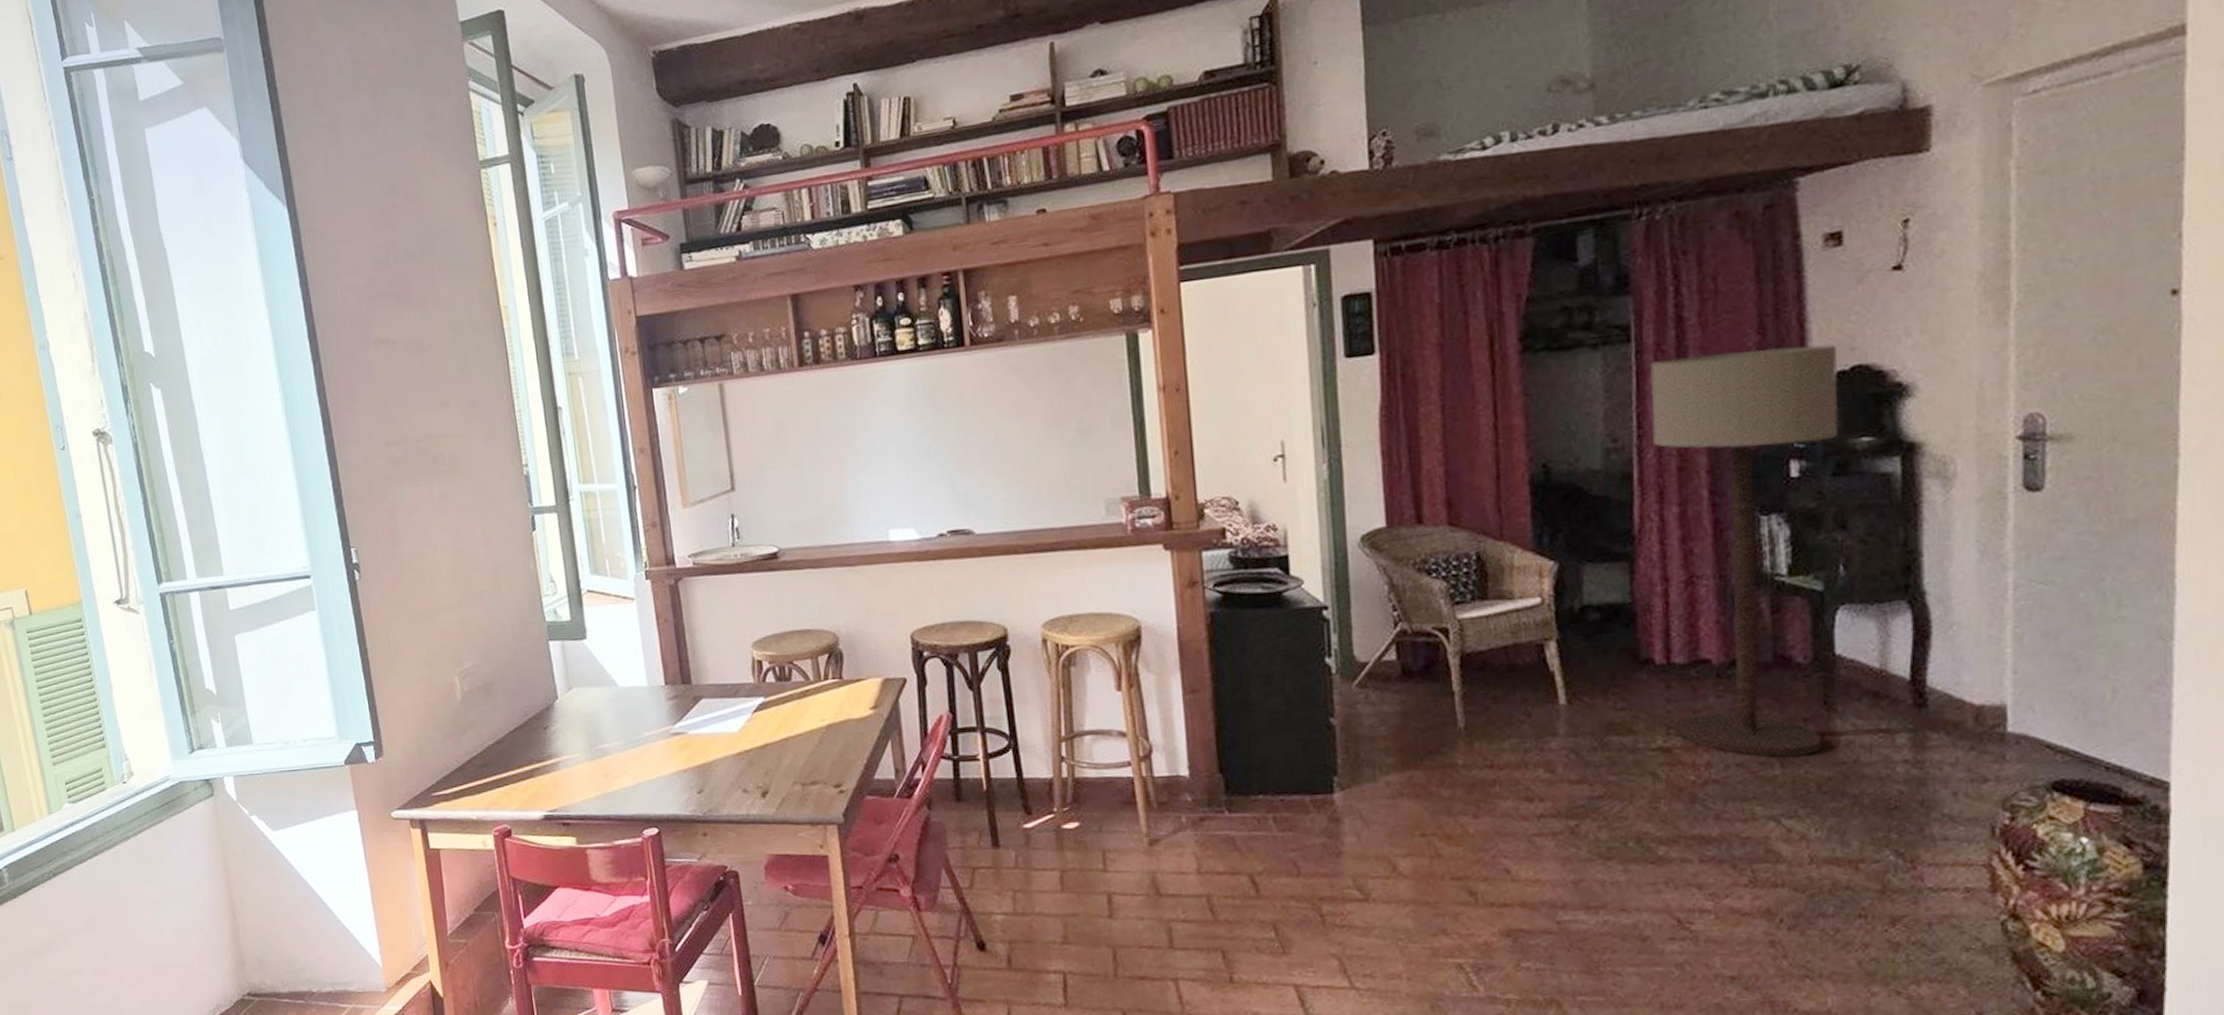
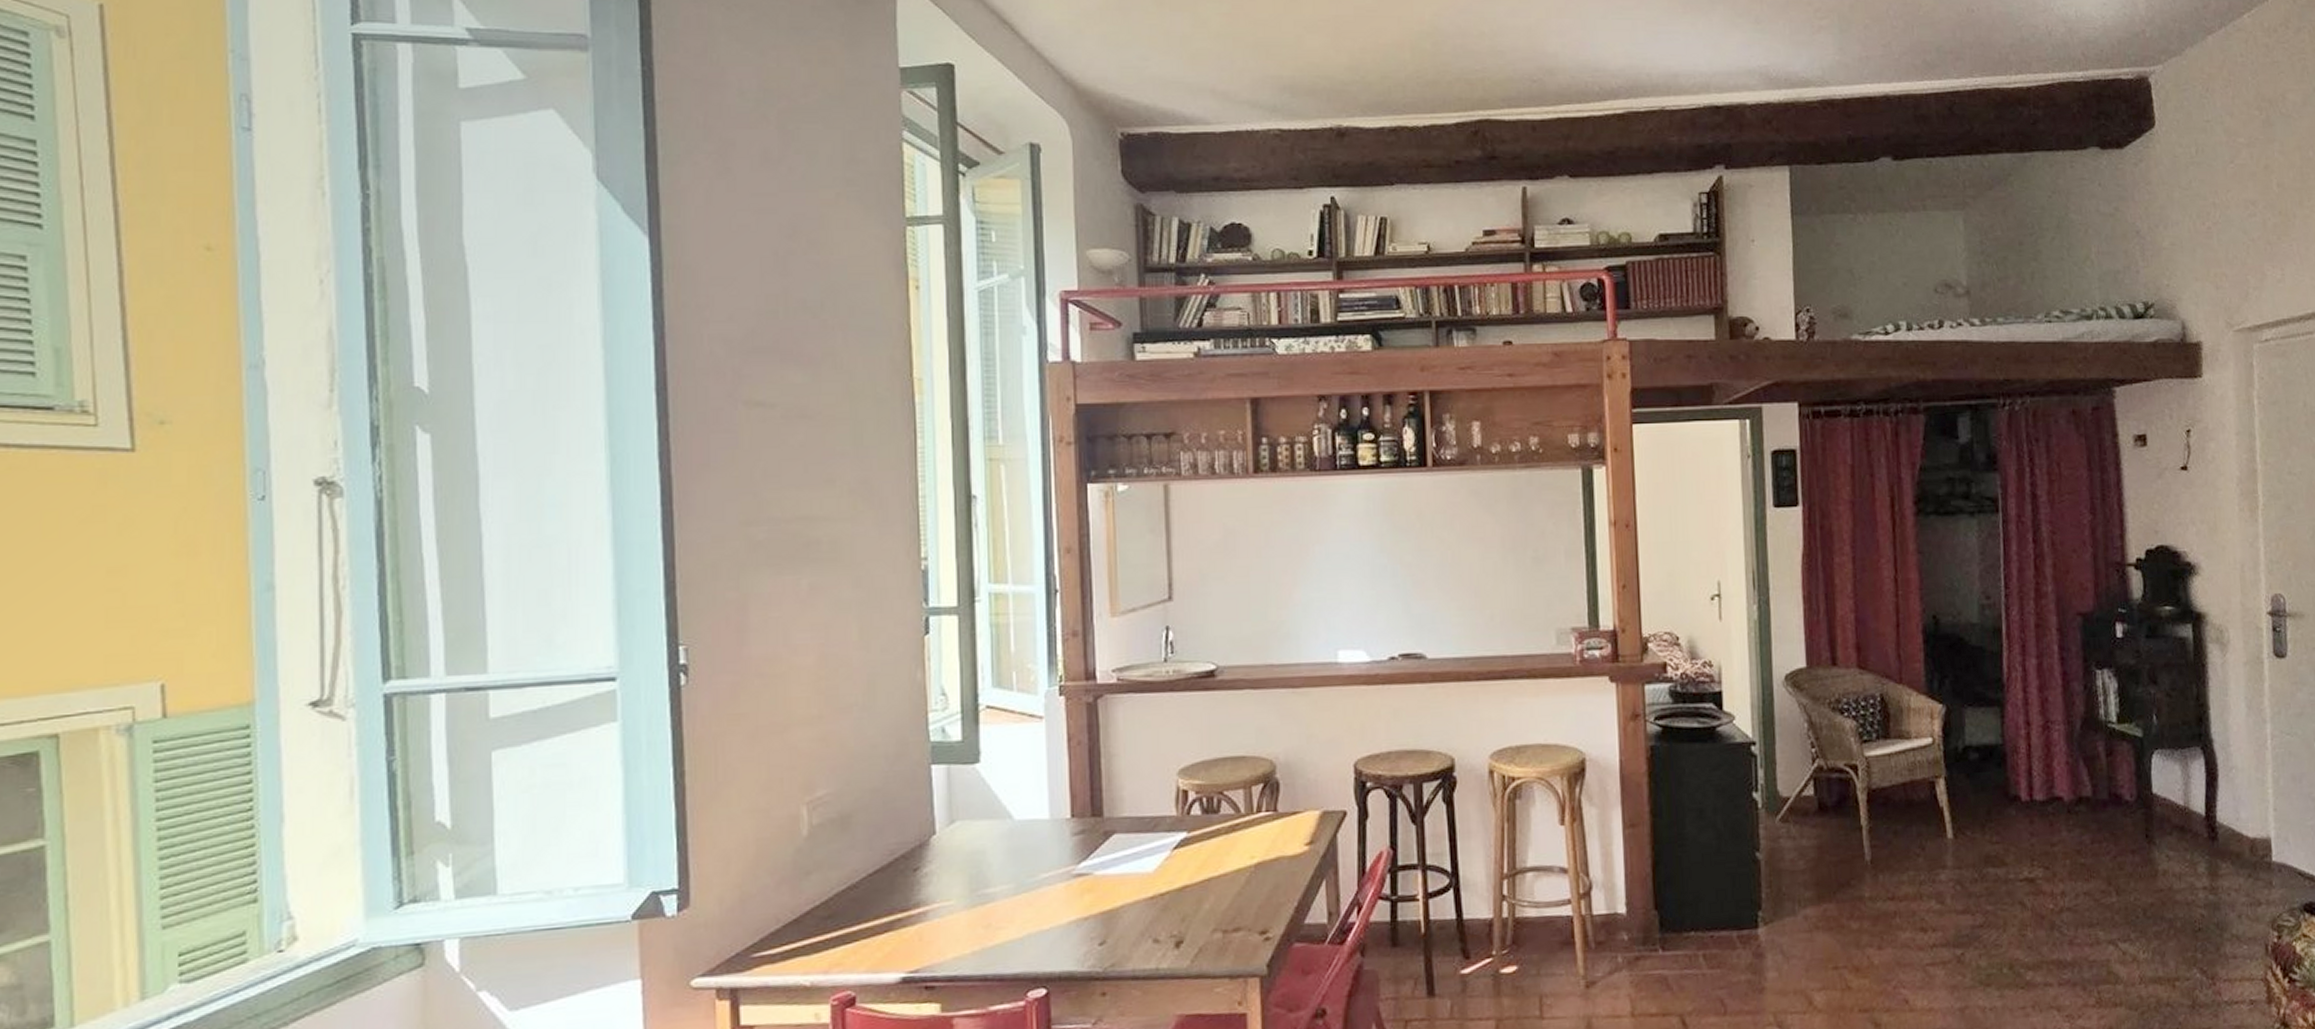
floor lamp: present [1650,344,1839,758] -> none [2013,526,2149,886]

